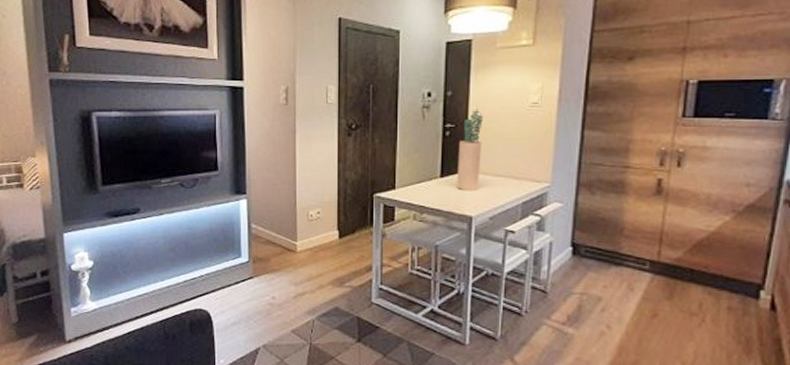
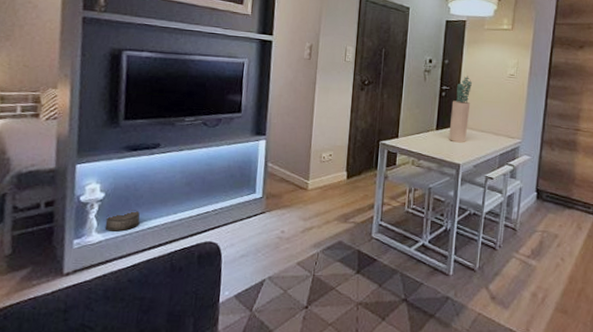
decorative box: none [97,277,130,300] -> present [105,209,140,232]

